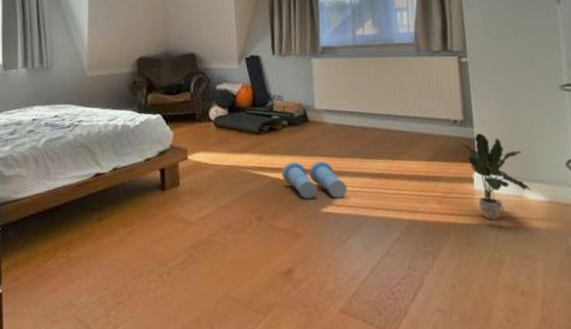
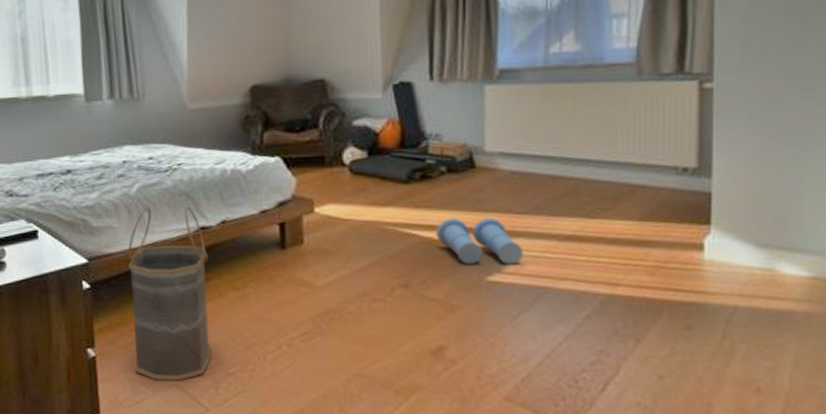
basket: none [34,156,103,312] -> present [127,206,211,381]
potted plant: present [457,133,532,220] -> none [685,185,789,298]

